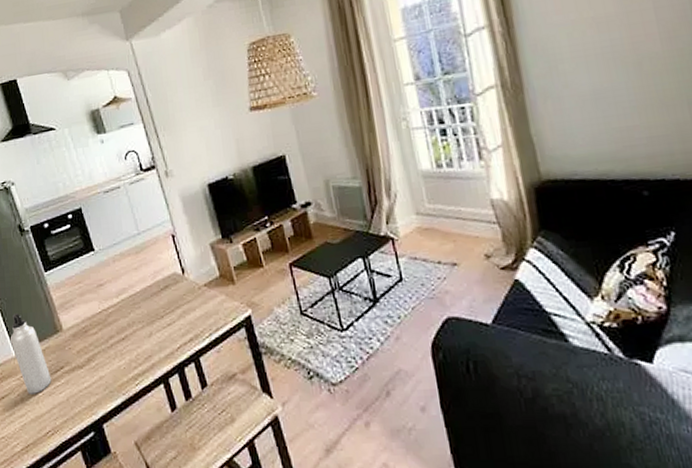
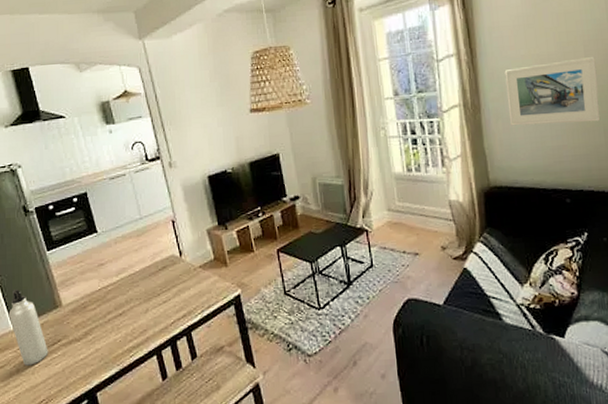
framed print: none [550,14,682,107] -> present [504,57,601,126]

